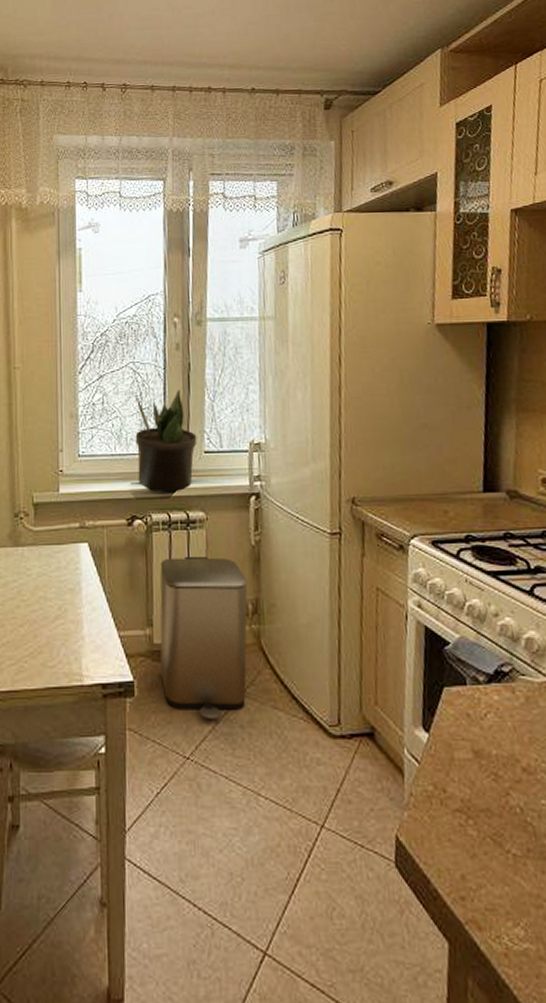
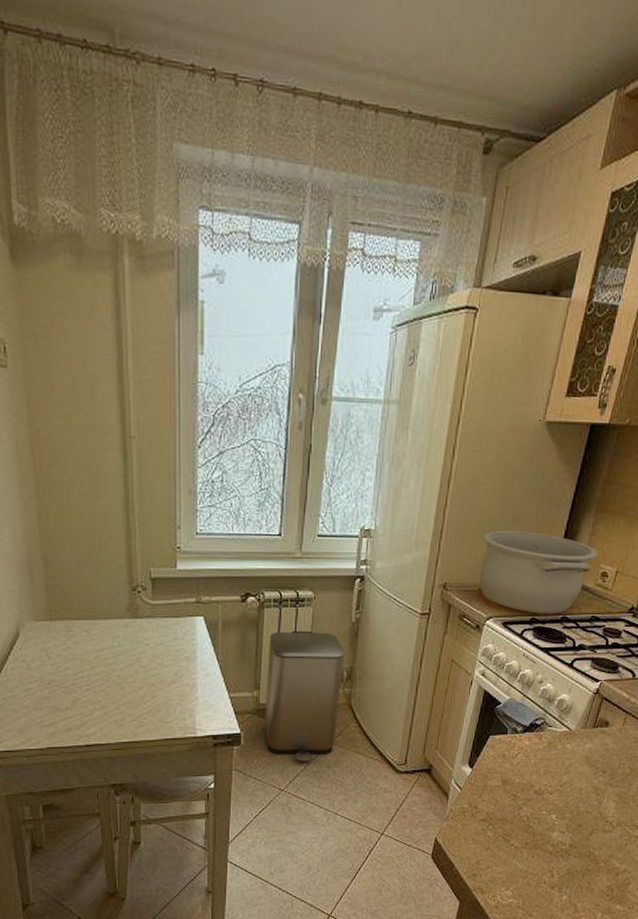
planter: present [135,390,197,493] -> none [253,470,312,573]
cooking pot: none [388,436,532,530] -> present [479,530,598,614]

